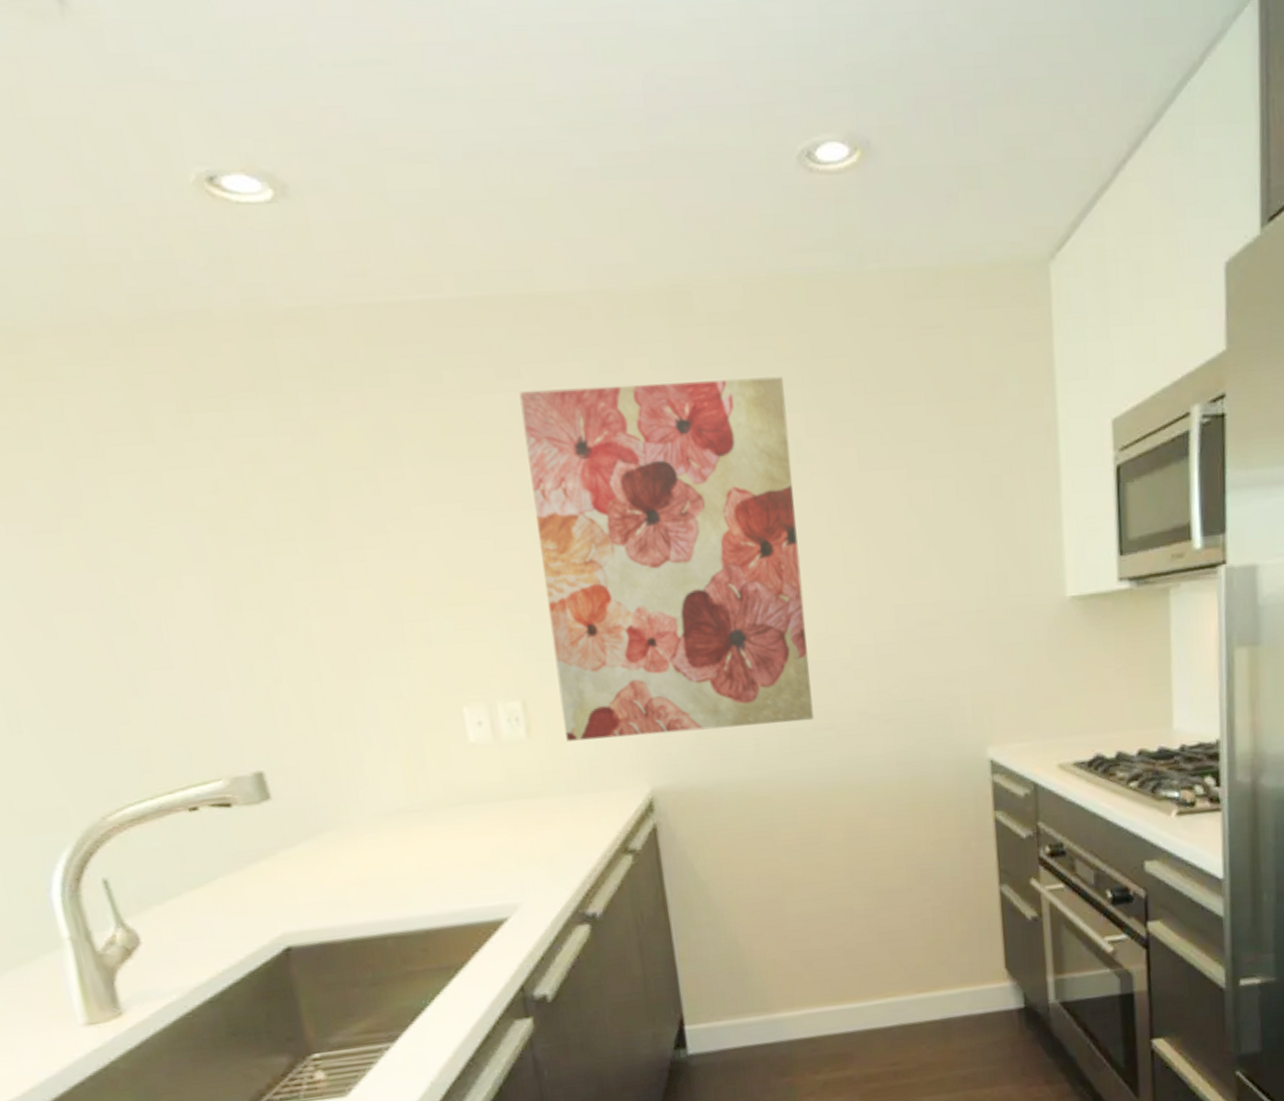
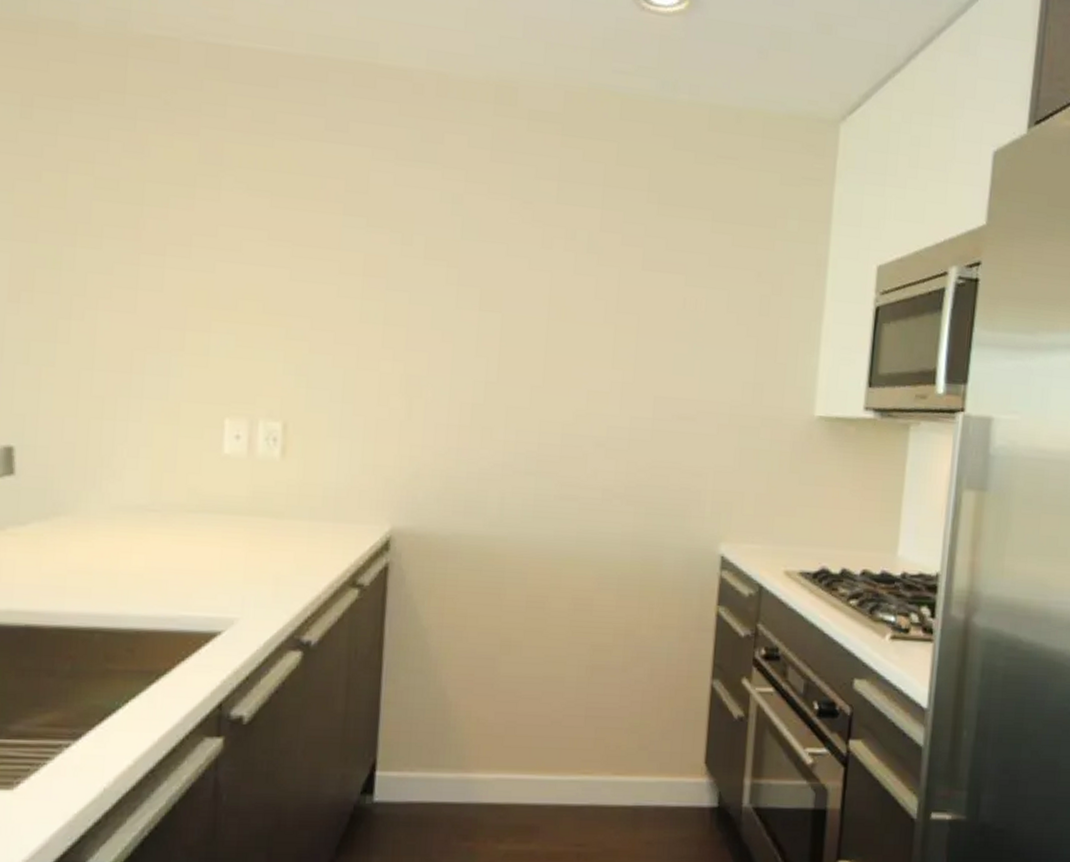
wall art: present [519,376,814,742] -> none [318,145,587,489]

